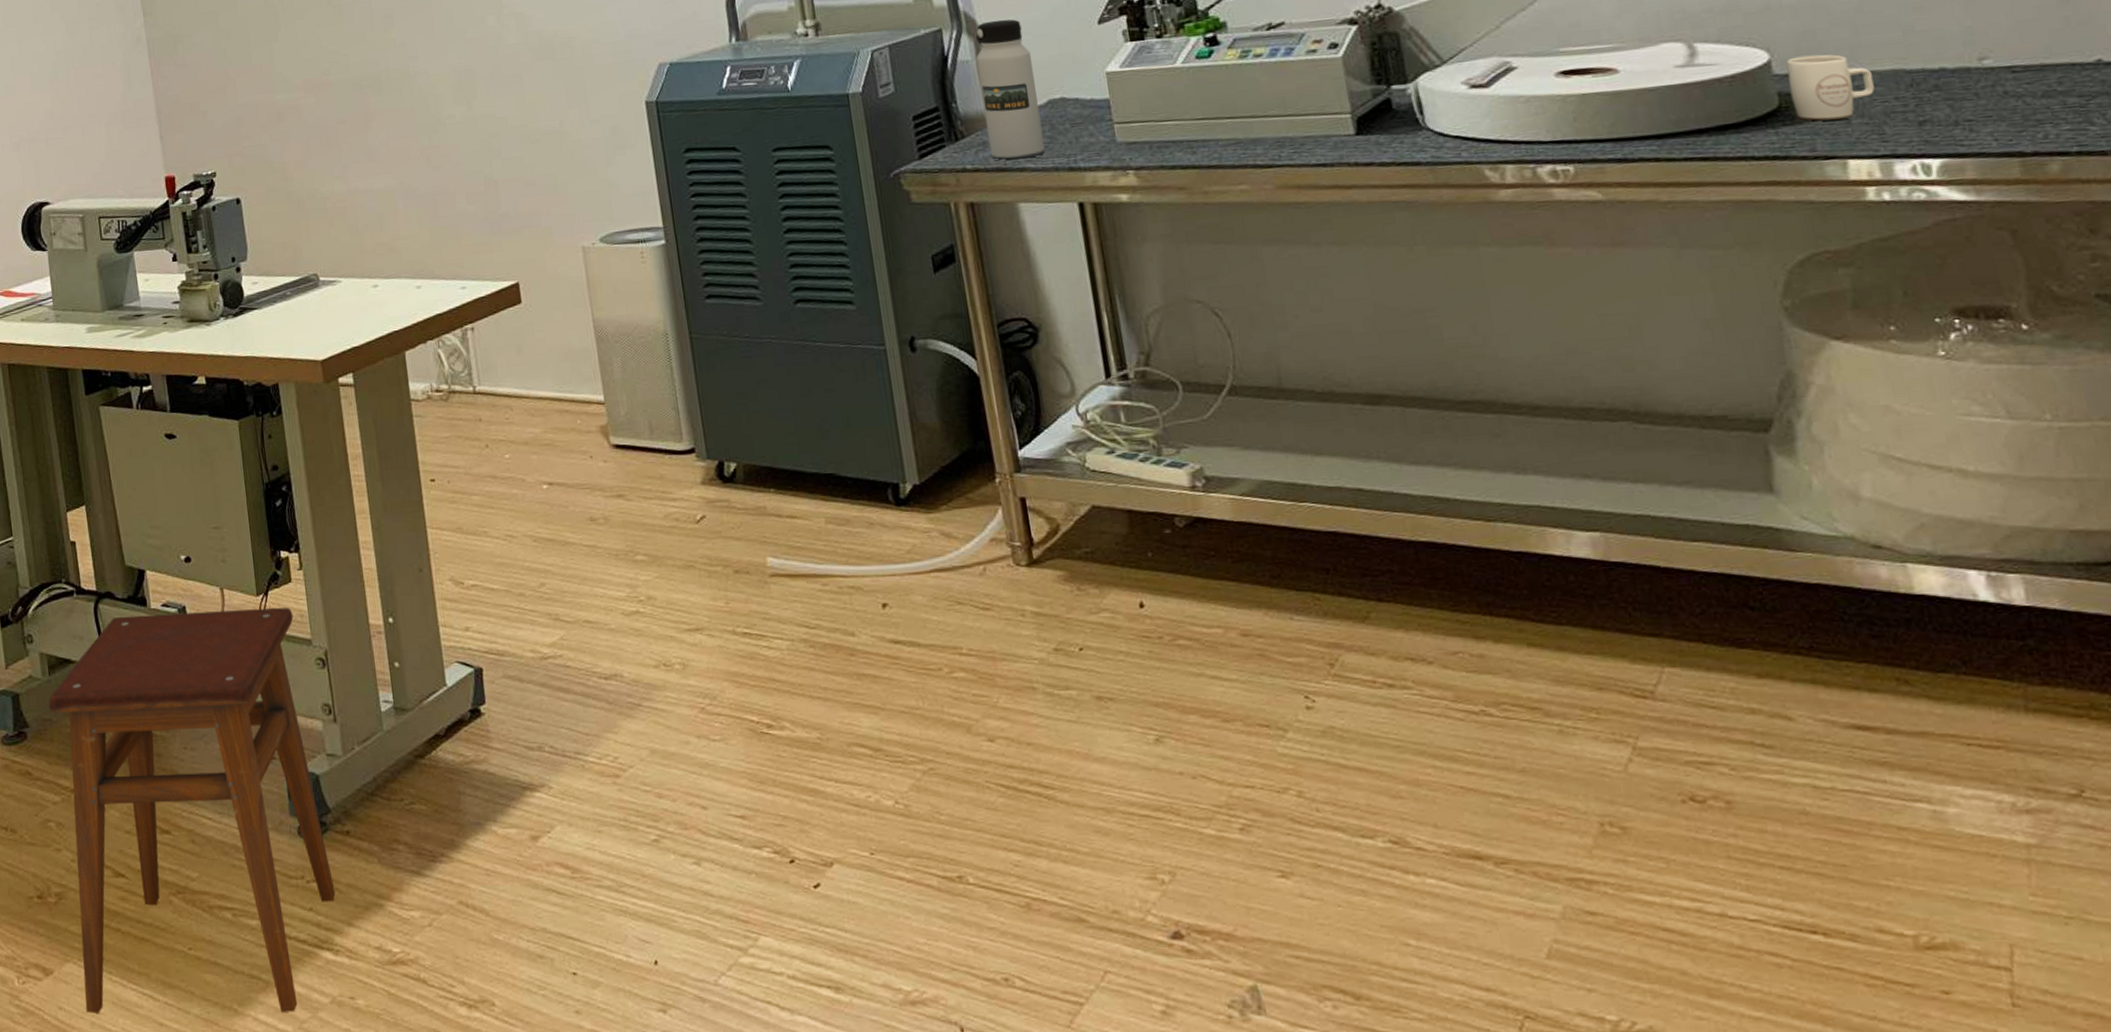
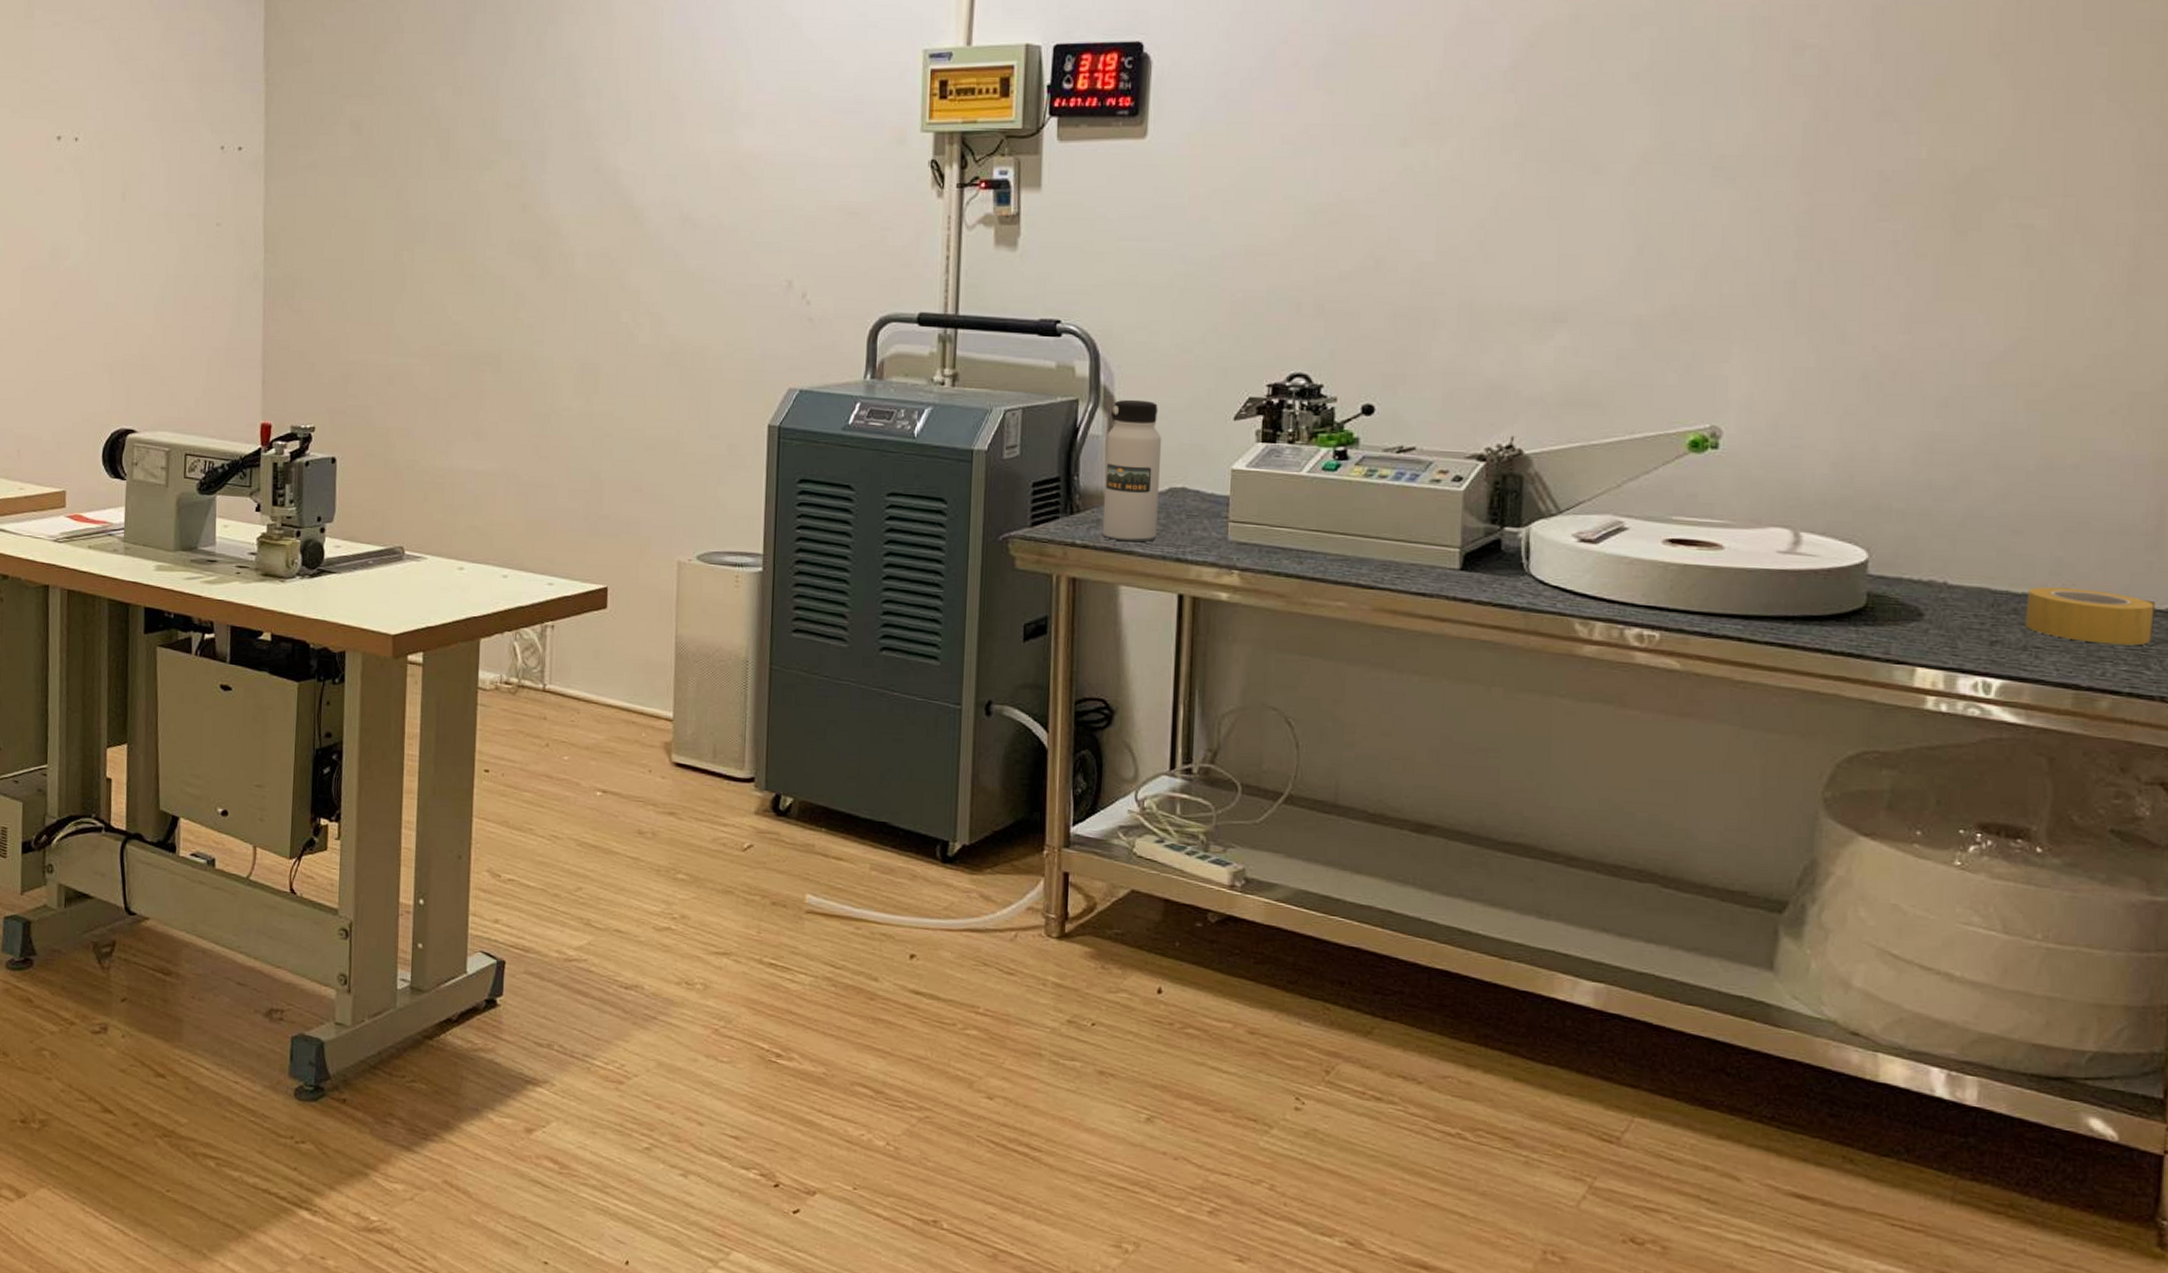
stool: present [48,608,336,1013] -> none [54,859,324,1264]
mug: present [1786,54,1875,122] -> none [1878,560,1960,628]
adhesive tape: none [1944,53,2088,108] -> present [2025,586,2156,646]

